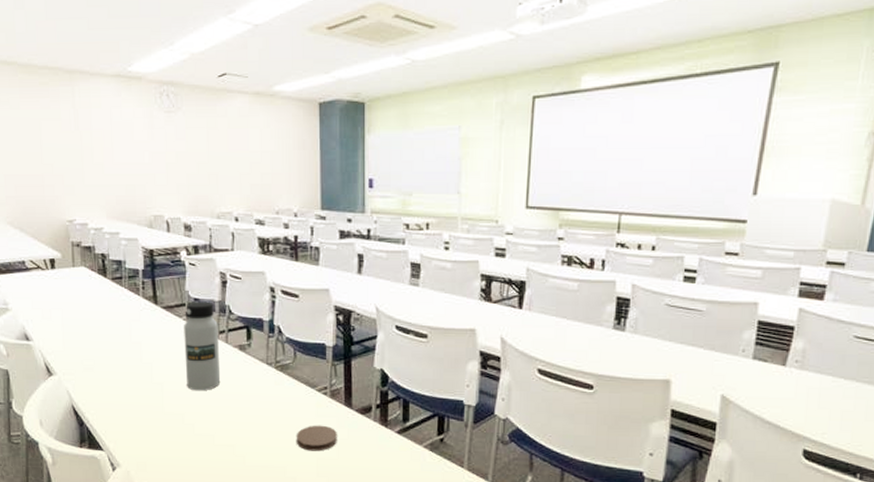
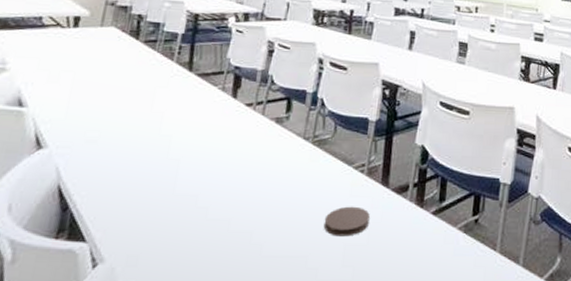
water bottle: present [184,301,221,391] -> none [208,70,257,168]

